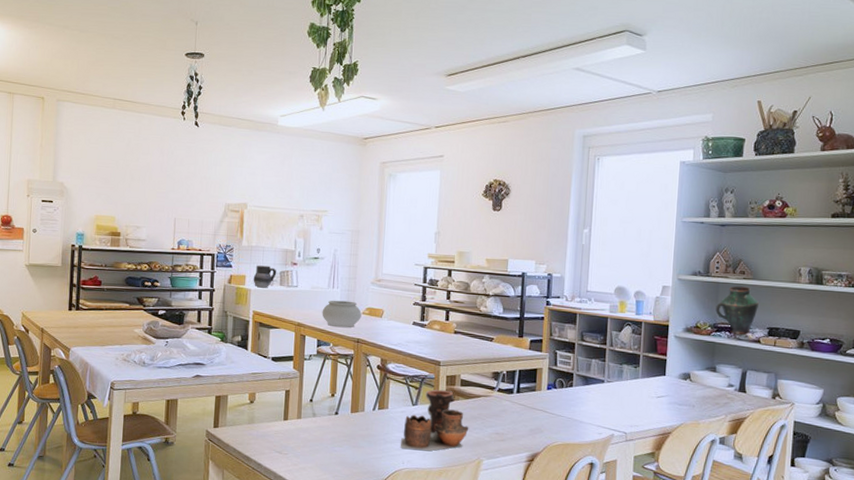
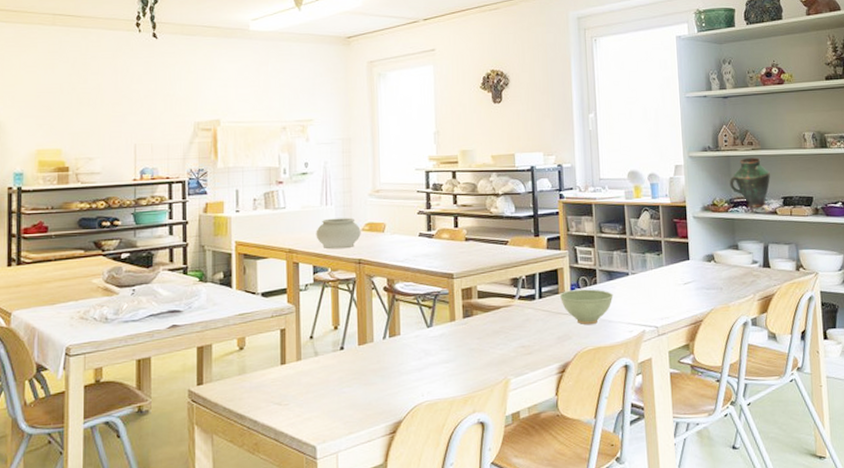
ceramic jug: present [253,265,277,288] -> none [233,188,260,214]
pottery vessel: present [401,389,469,452] -> none [418,305,492,378]
bowl: none [536,389,587,423] -> present [559,289,613,325]

